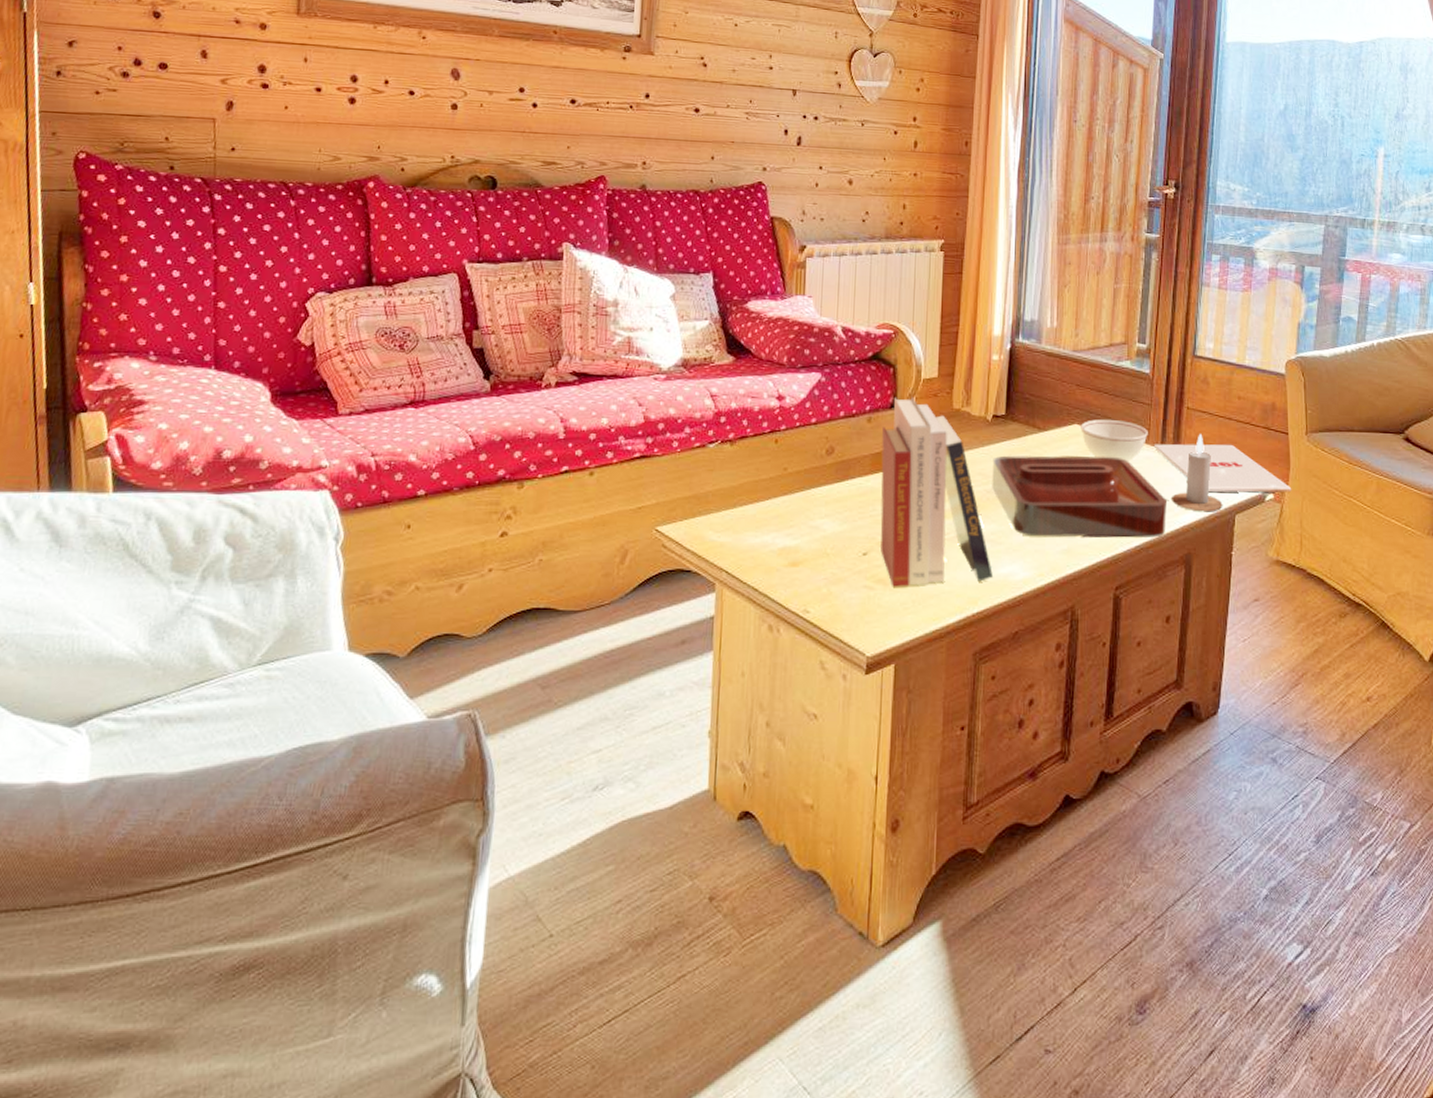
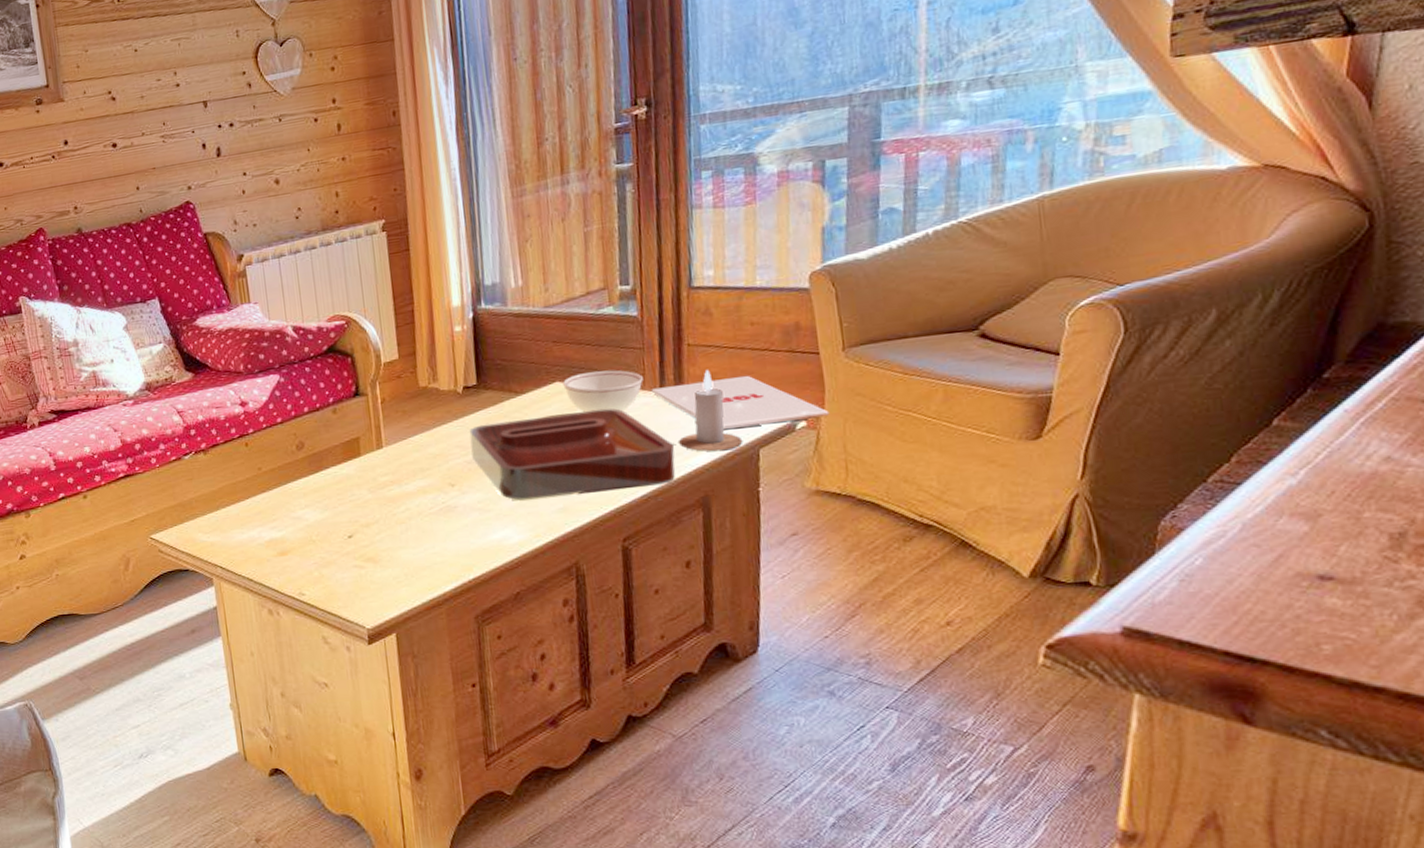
books: present [880,397,994,587] -> none [349,382,487,564]

